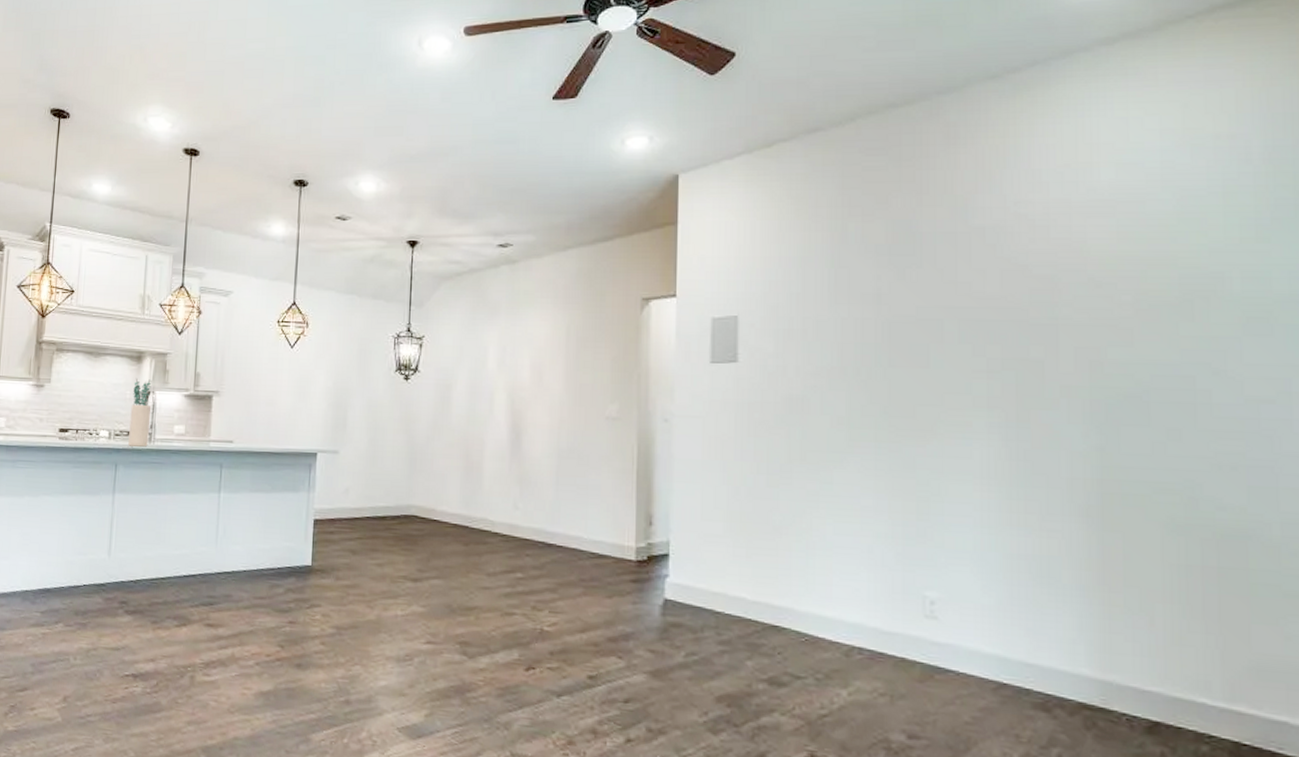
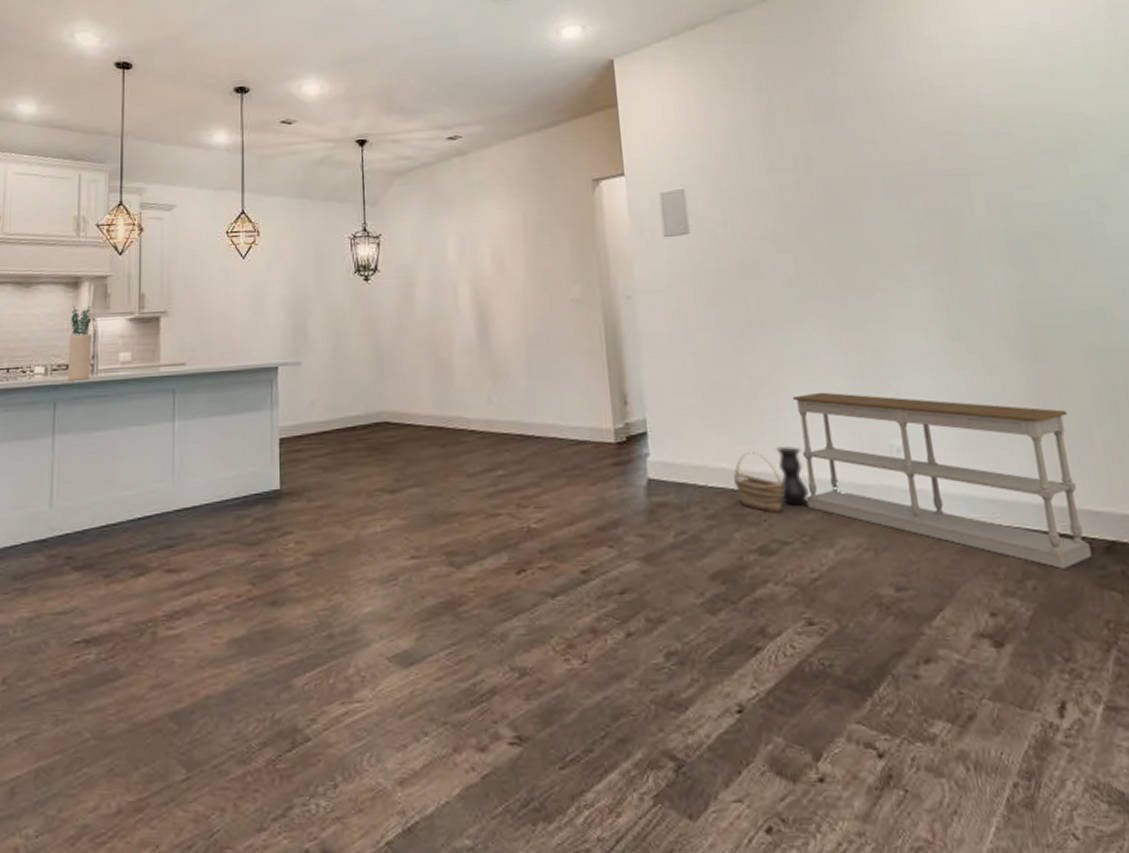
basket: none [753,585,803,648] -> present [734,452,784,513]
vase: none [800,583,829,645] -> present [775,445,809,507]
console table: none [825,535,1130,742] -> present [793,392,1092,569]

